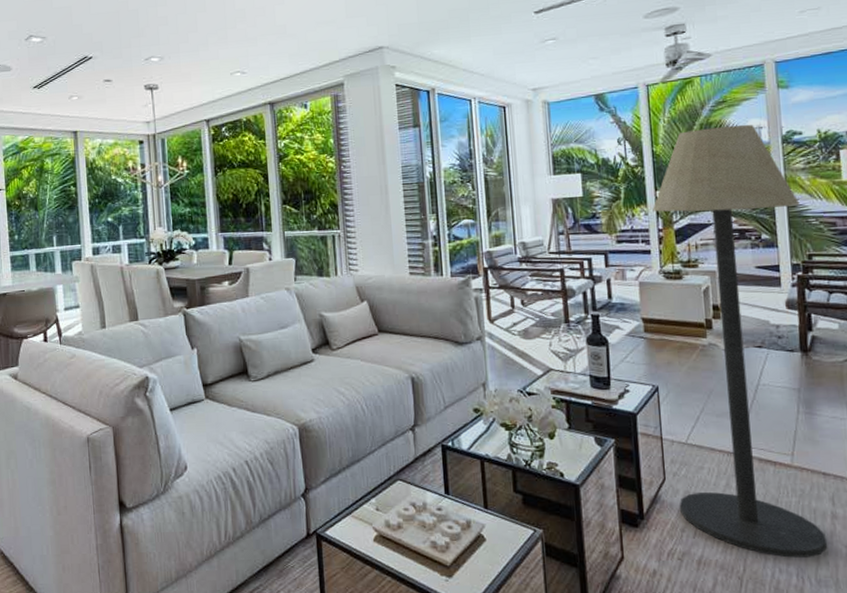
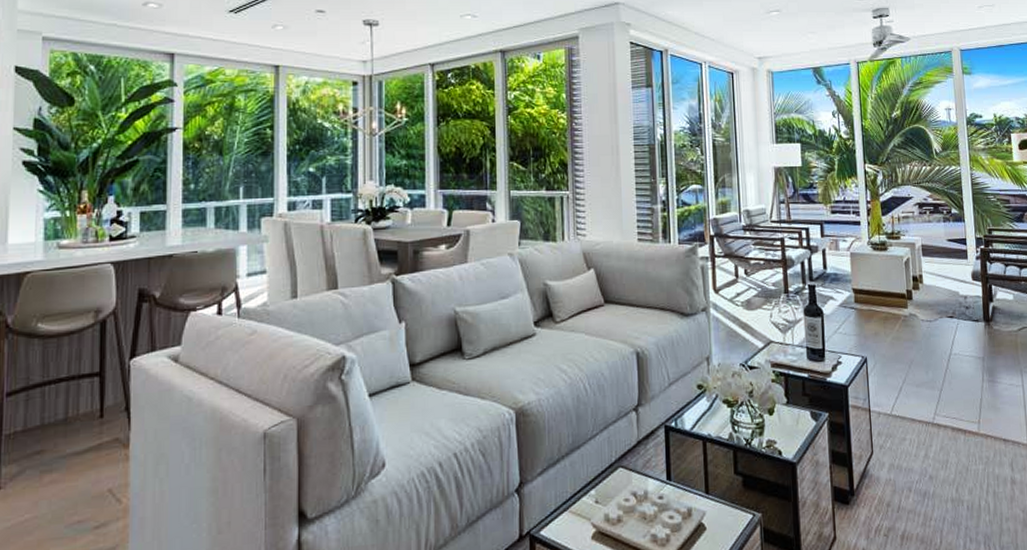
floor lamp: present [652,124,828,558] -> none [862,105,1009,526]

